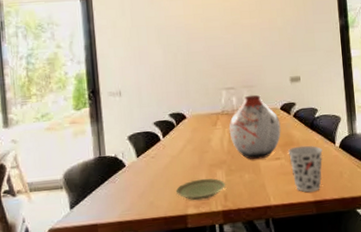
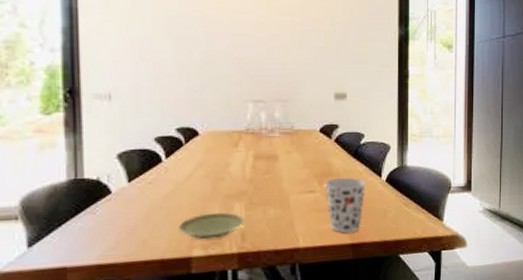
vase: present [229,94,281,160] -> none [253,111,318,192]

